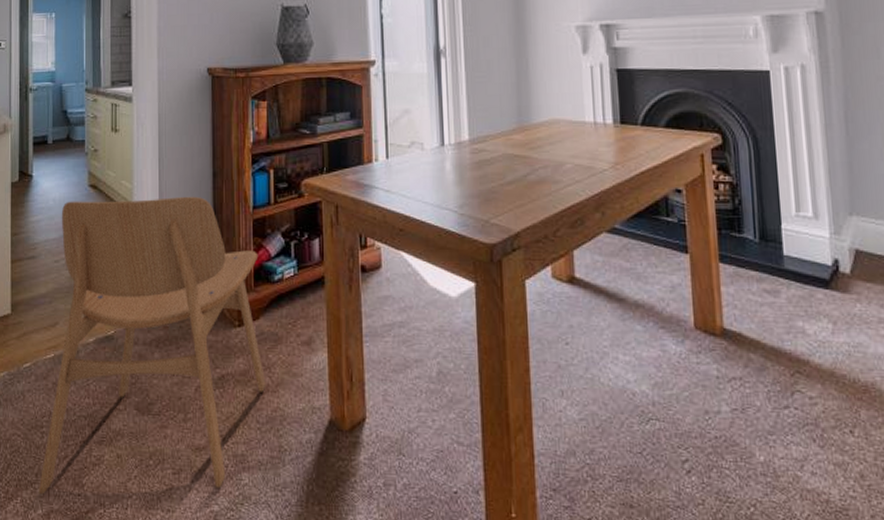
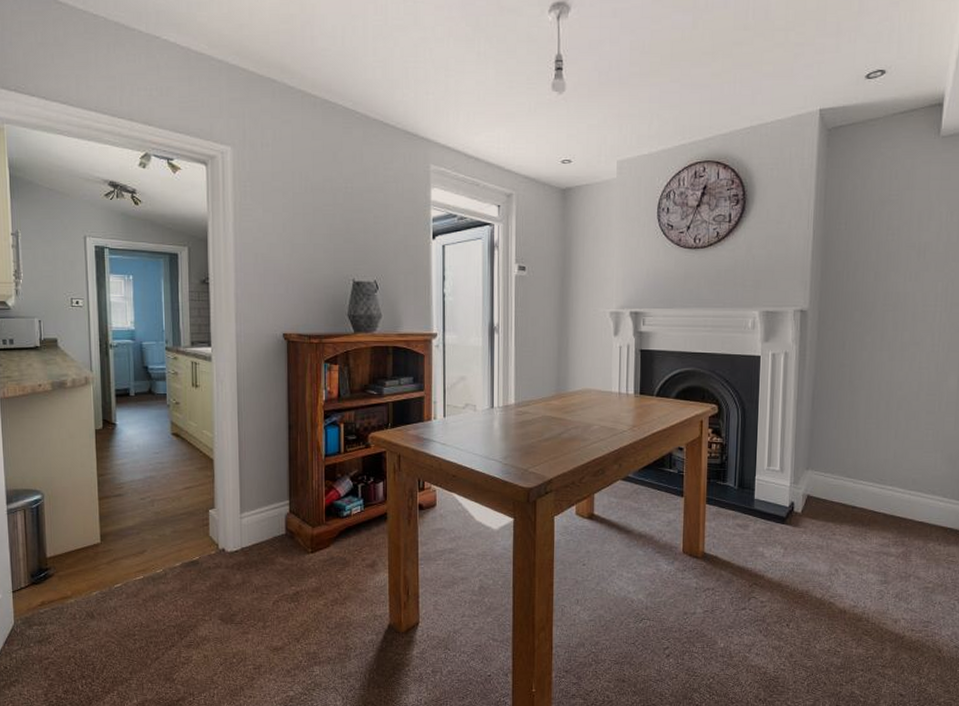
dining chair: present [38,196,266,495] -> none [132,445,335,688]

